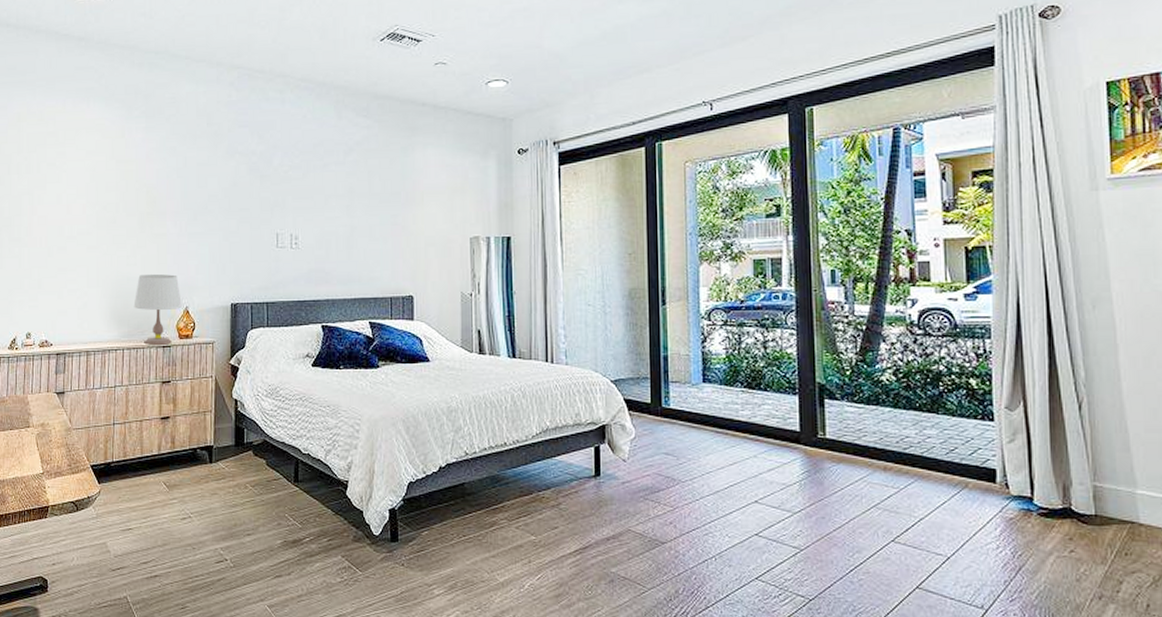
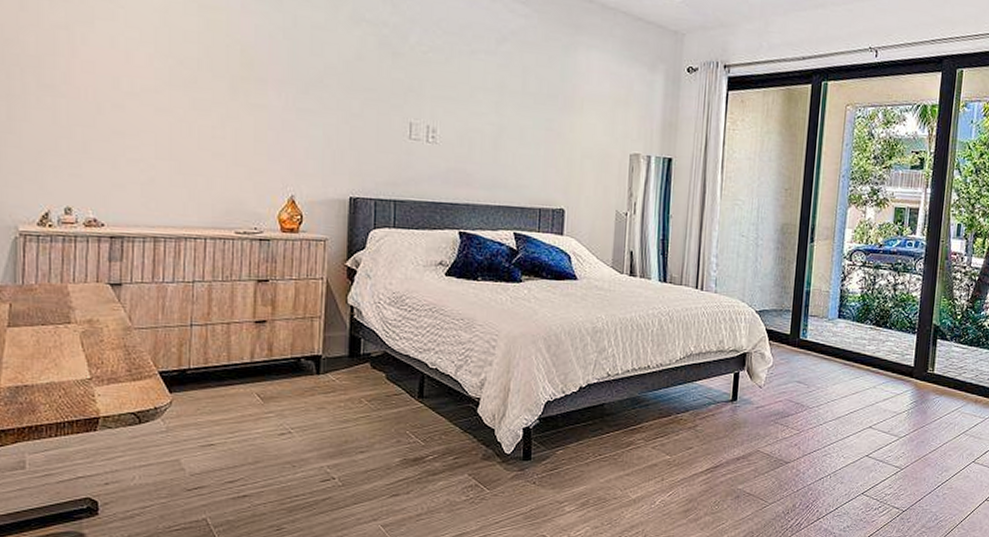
table lamp: present [133,273,182,346] -> none [220,151,286,239]

